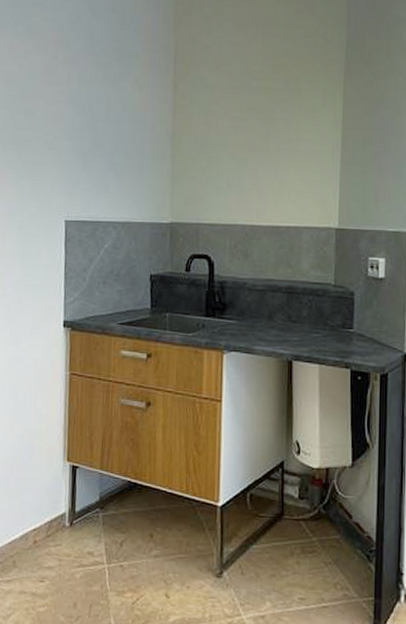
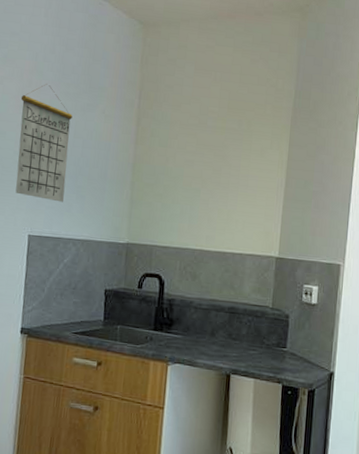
calendar: none [48,55,104,183] -> present [15,84,73,202]

